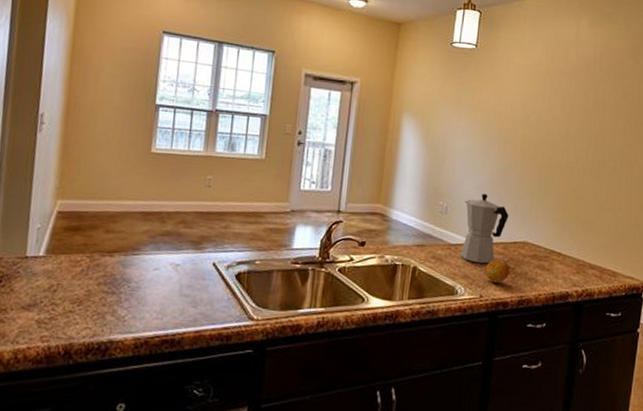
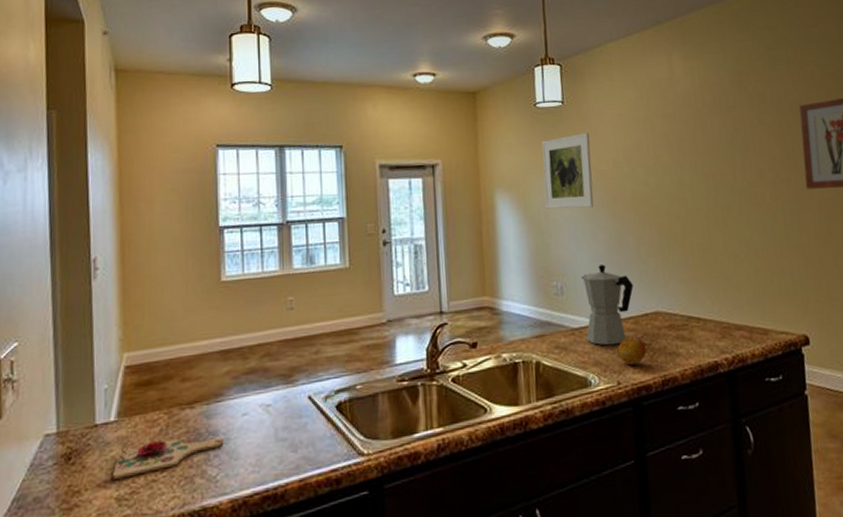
cutting board: none [36,278,136,305] -> present [113,437,224,479]
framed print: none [444,76,495,143] -> present [542,133,594,209]

